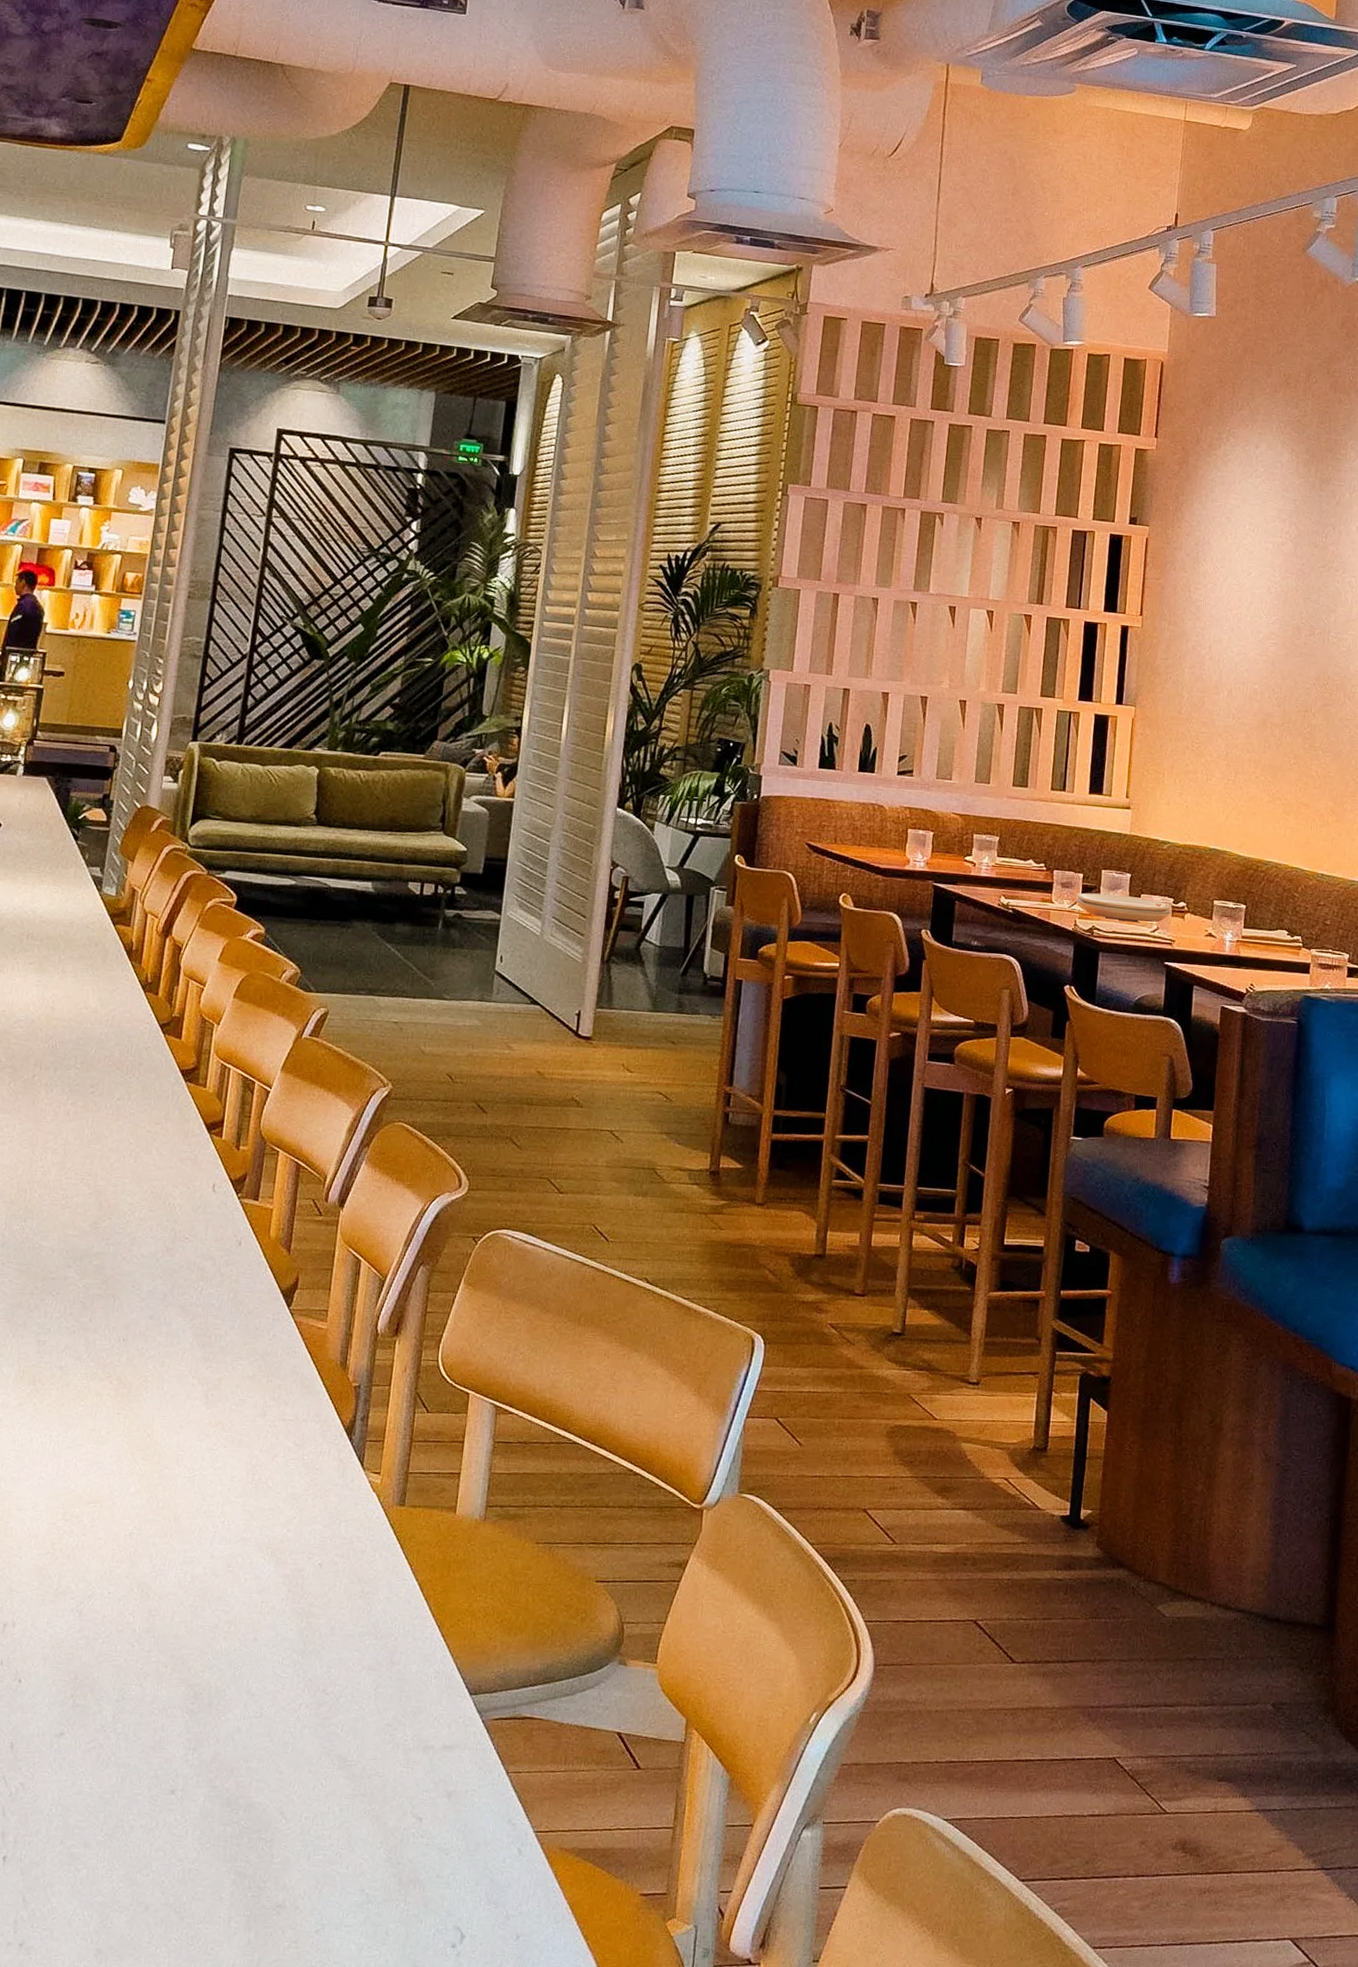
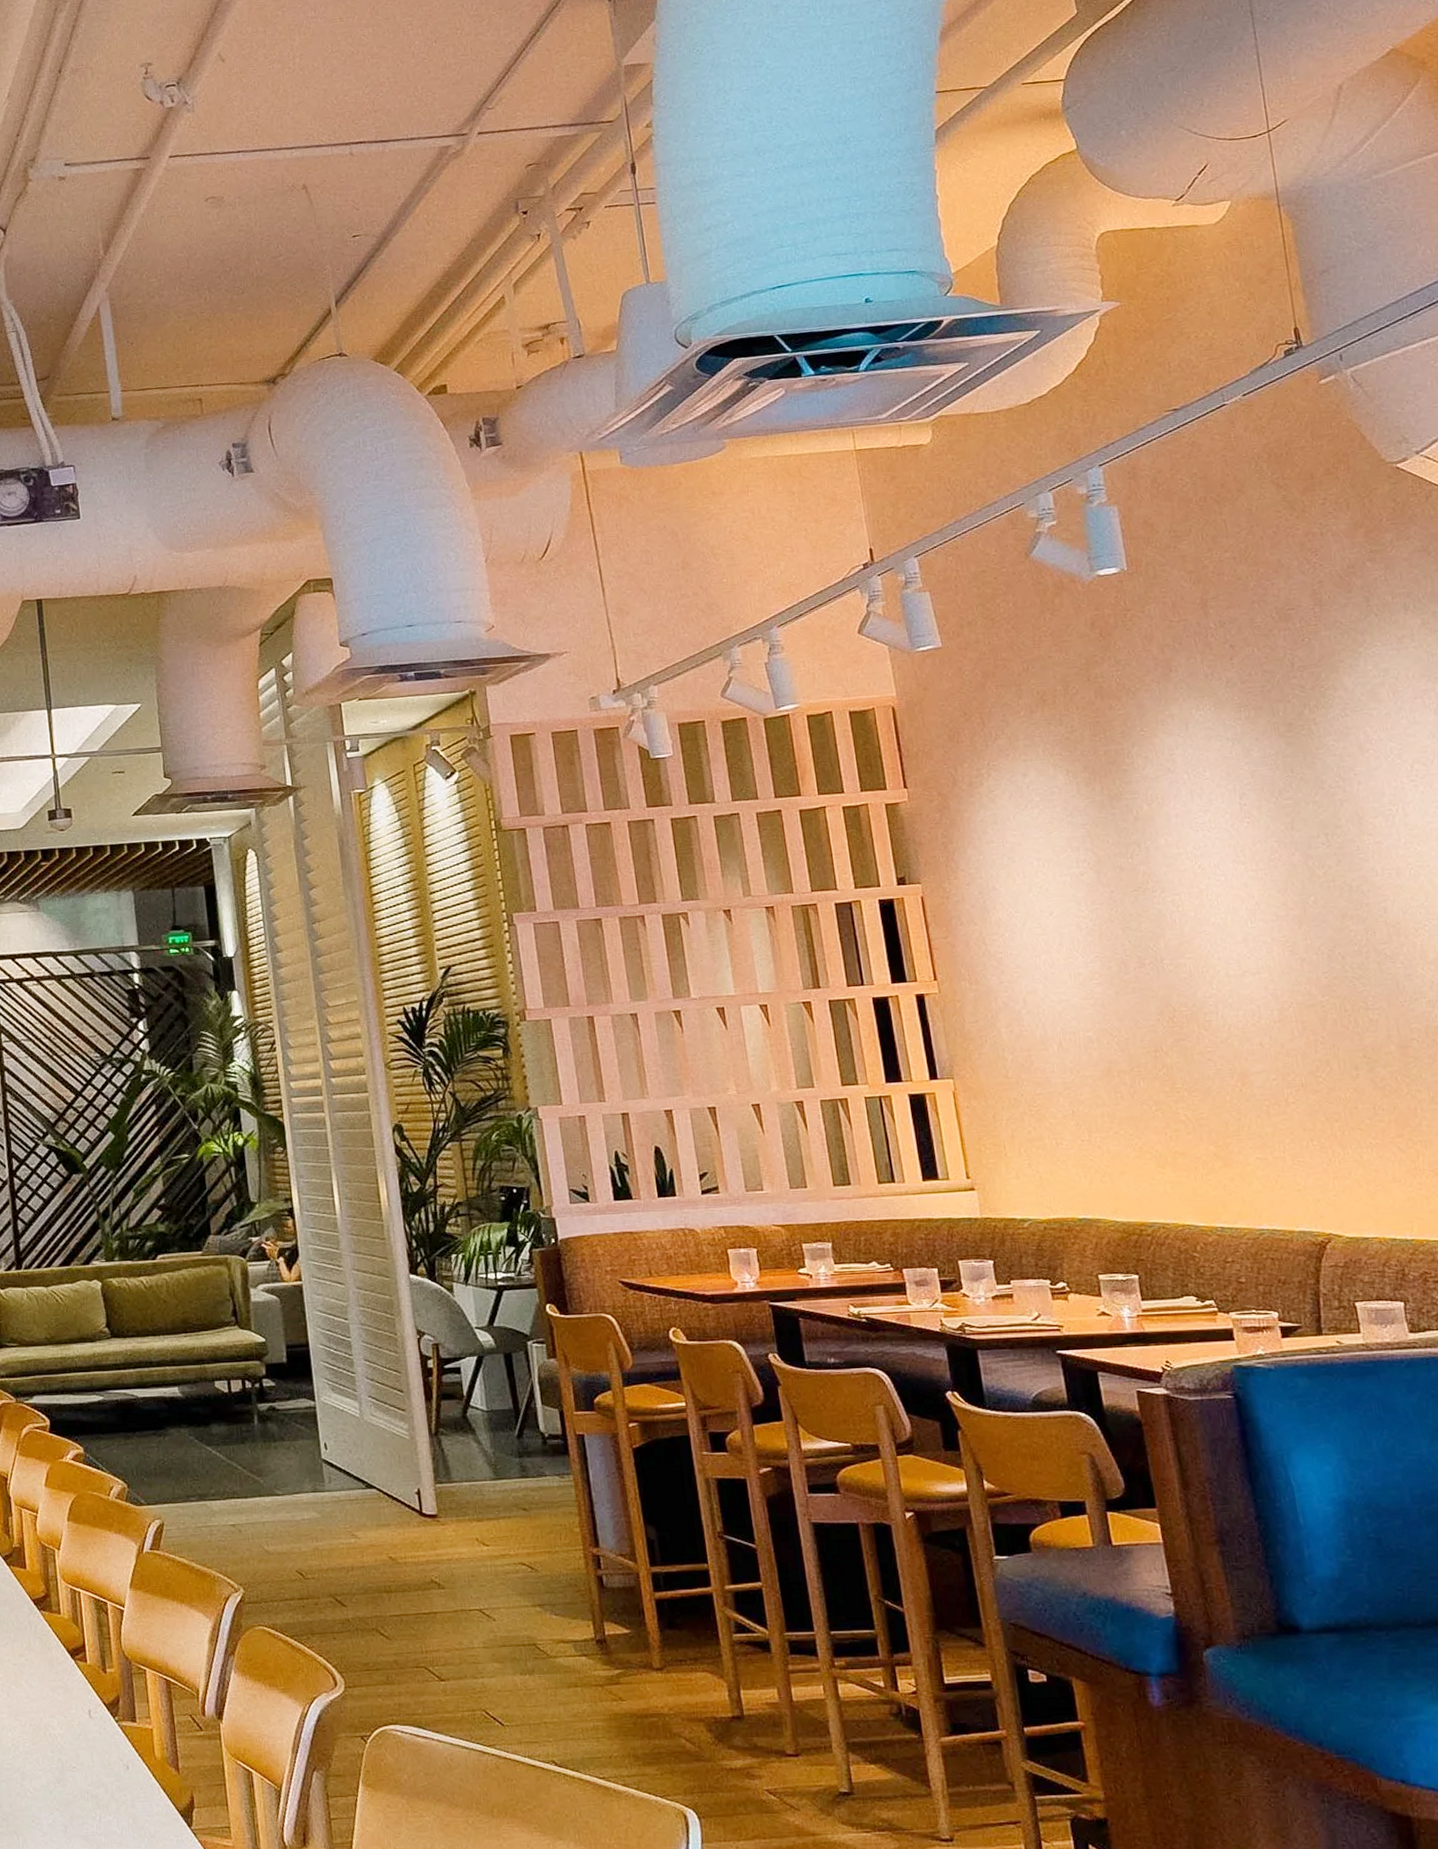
plate: present [1076,892,1172,923] -> none [935,1284,1052,1313]

